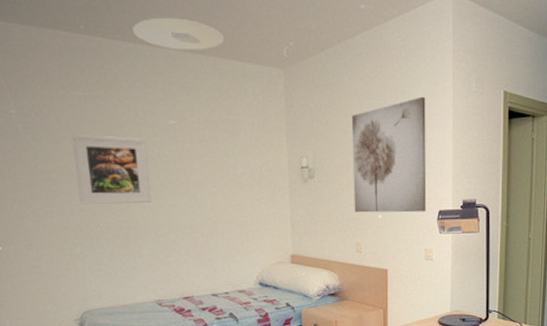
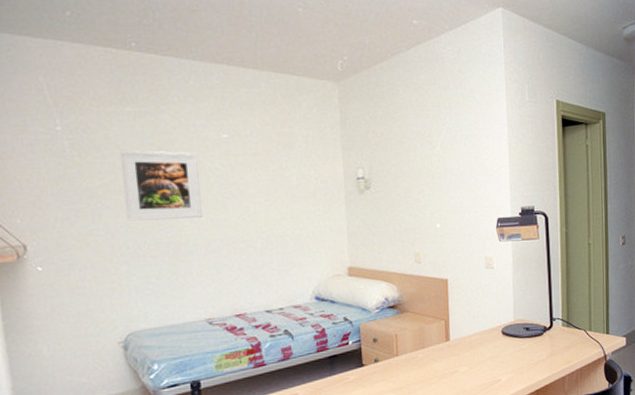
ceiling light: present [132,17,224,50] -> none [185,34,278,65]
wall art: present [351,96,427,213] -> none [406,106,484,223]

